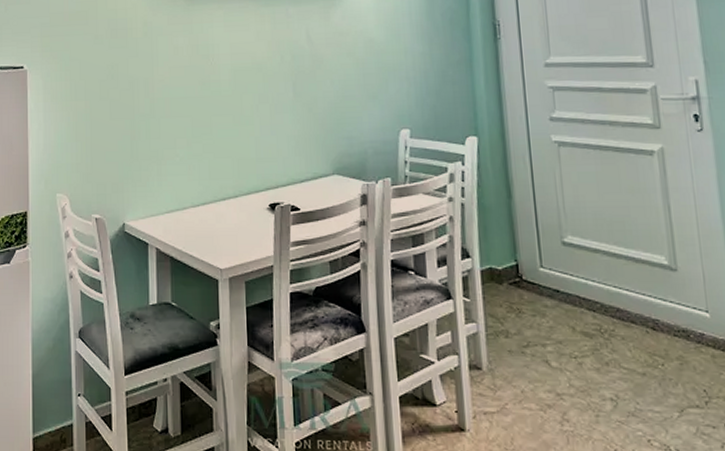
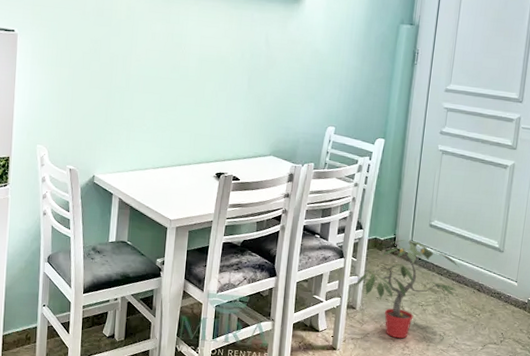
potted plant: none [476,266,624,409] -> present [356,240,459,339]

